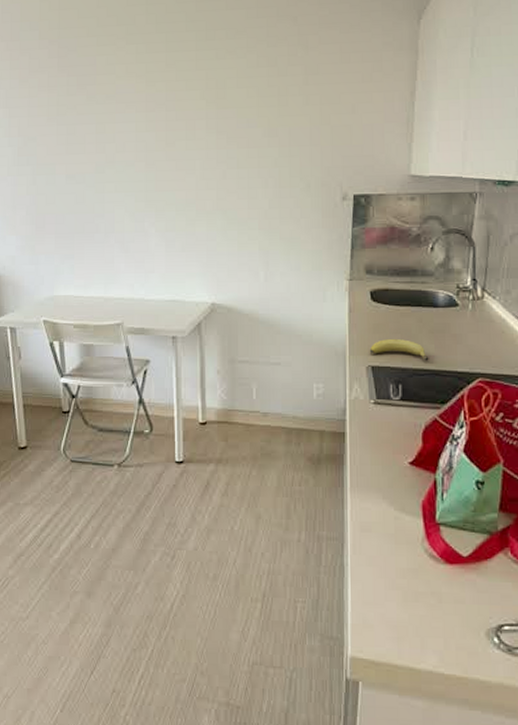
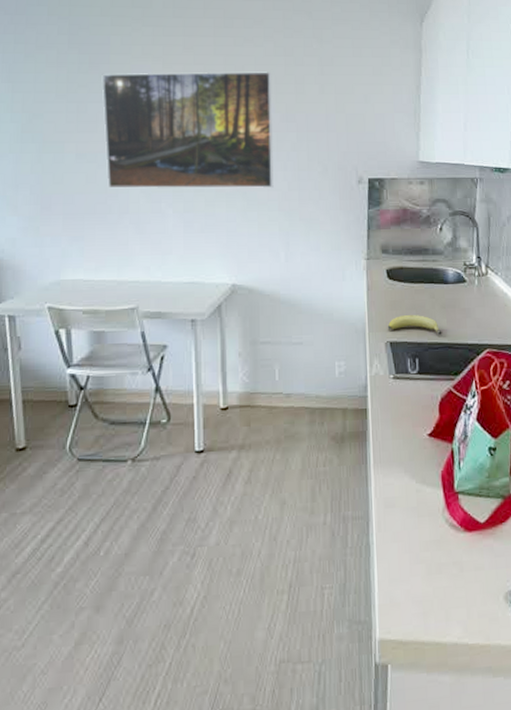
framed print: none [89,84,255,209] -> present [102,71,274,189]

